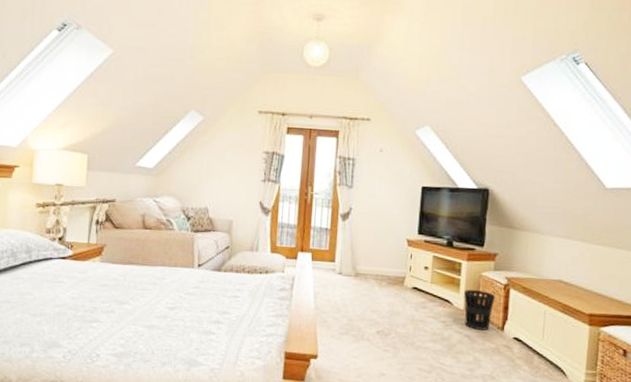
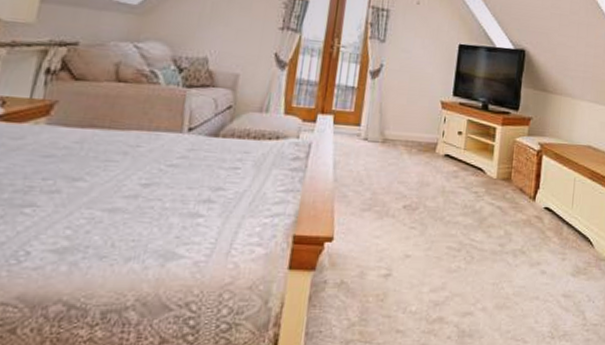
wastebasket: present [464,290,495,330] -> none [497,157,528,201]

